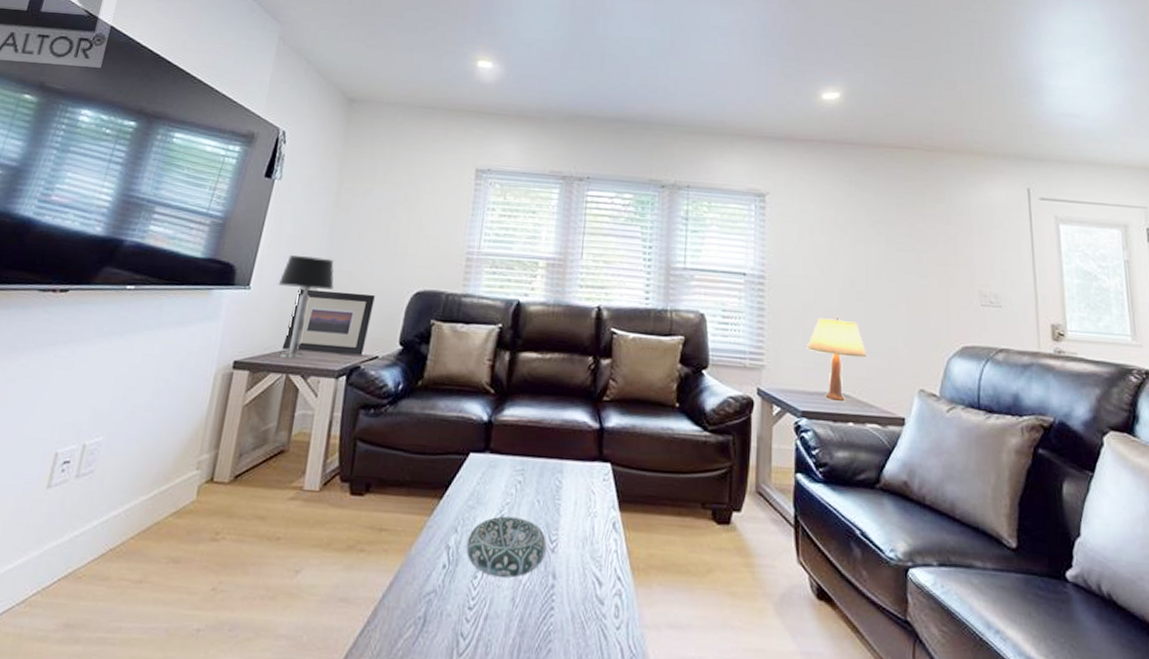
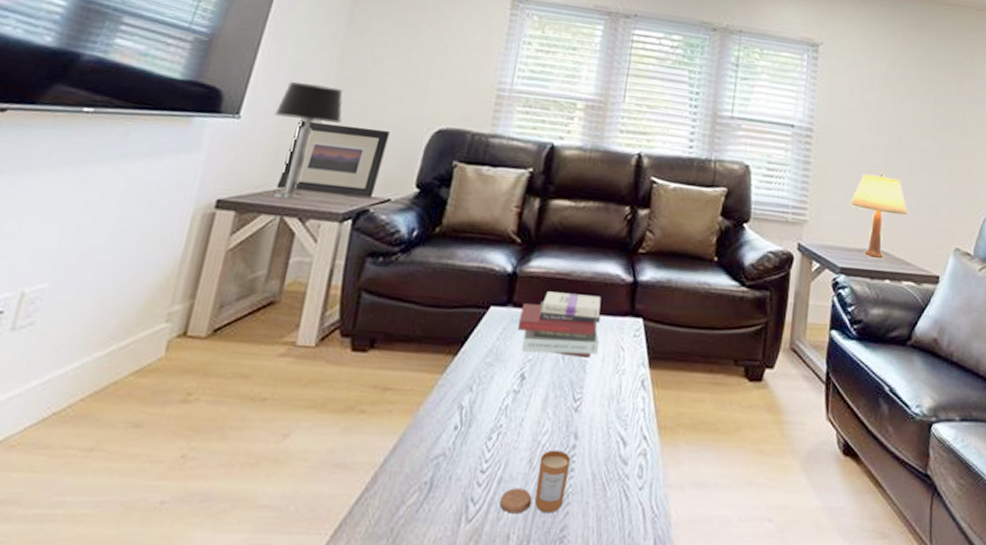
decorative bowl: present [466,516,548,578] -> none [481,374,571,439]
candle: none [487,589,550,650] -> present [499,450,571,514]
books: none [494,438,571,501] -> present [517,291,602,358]

